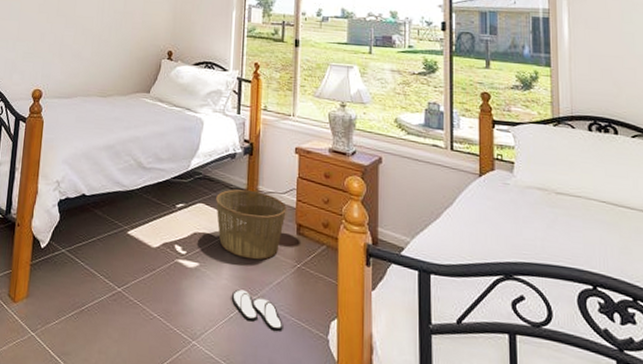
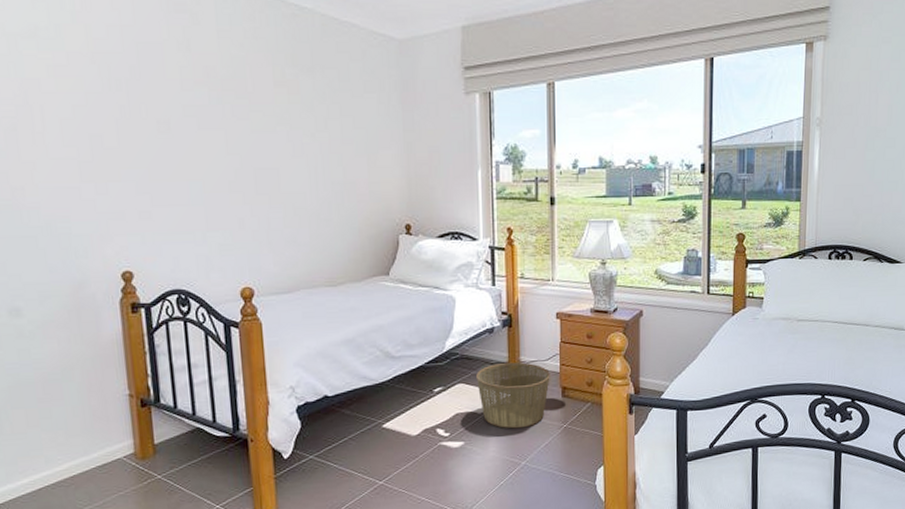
slippers: present [232,289,283,331] -> none [501,458,553,488]

